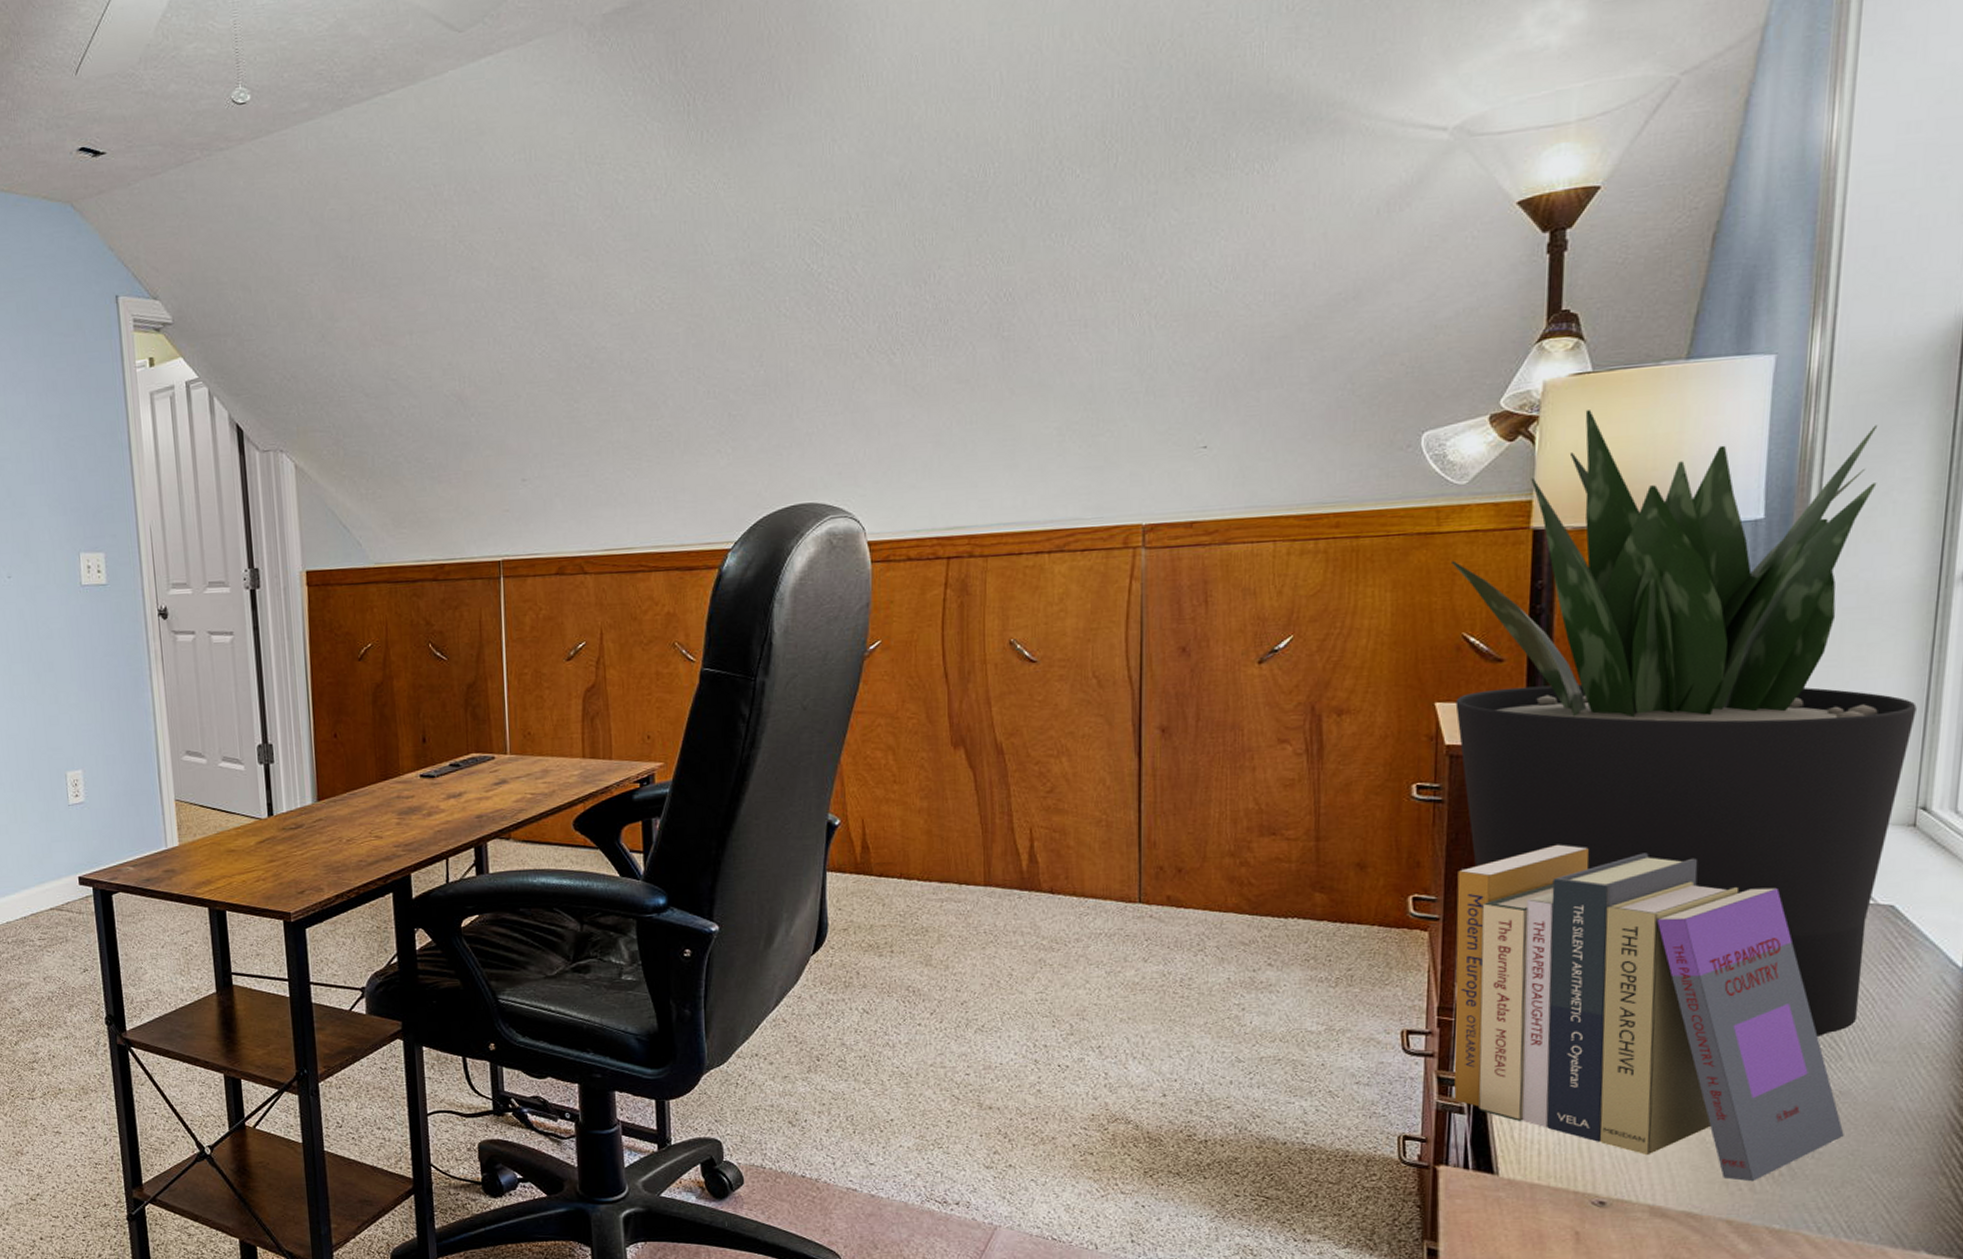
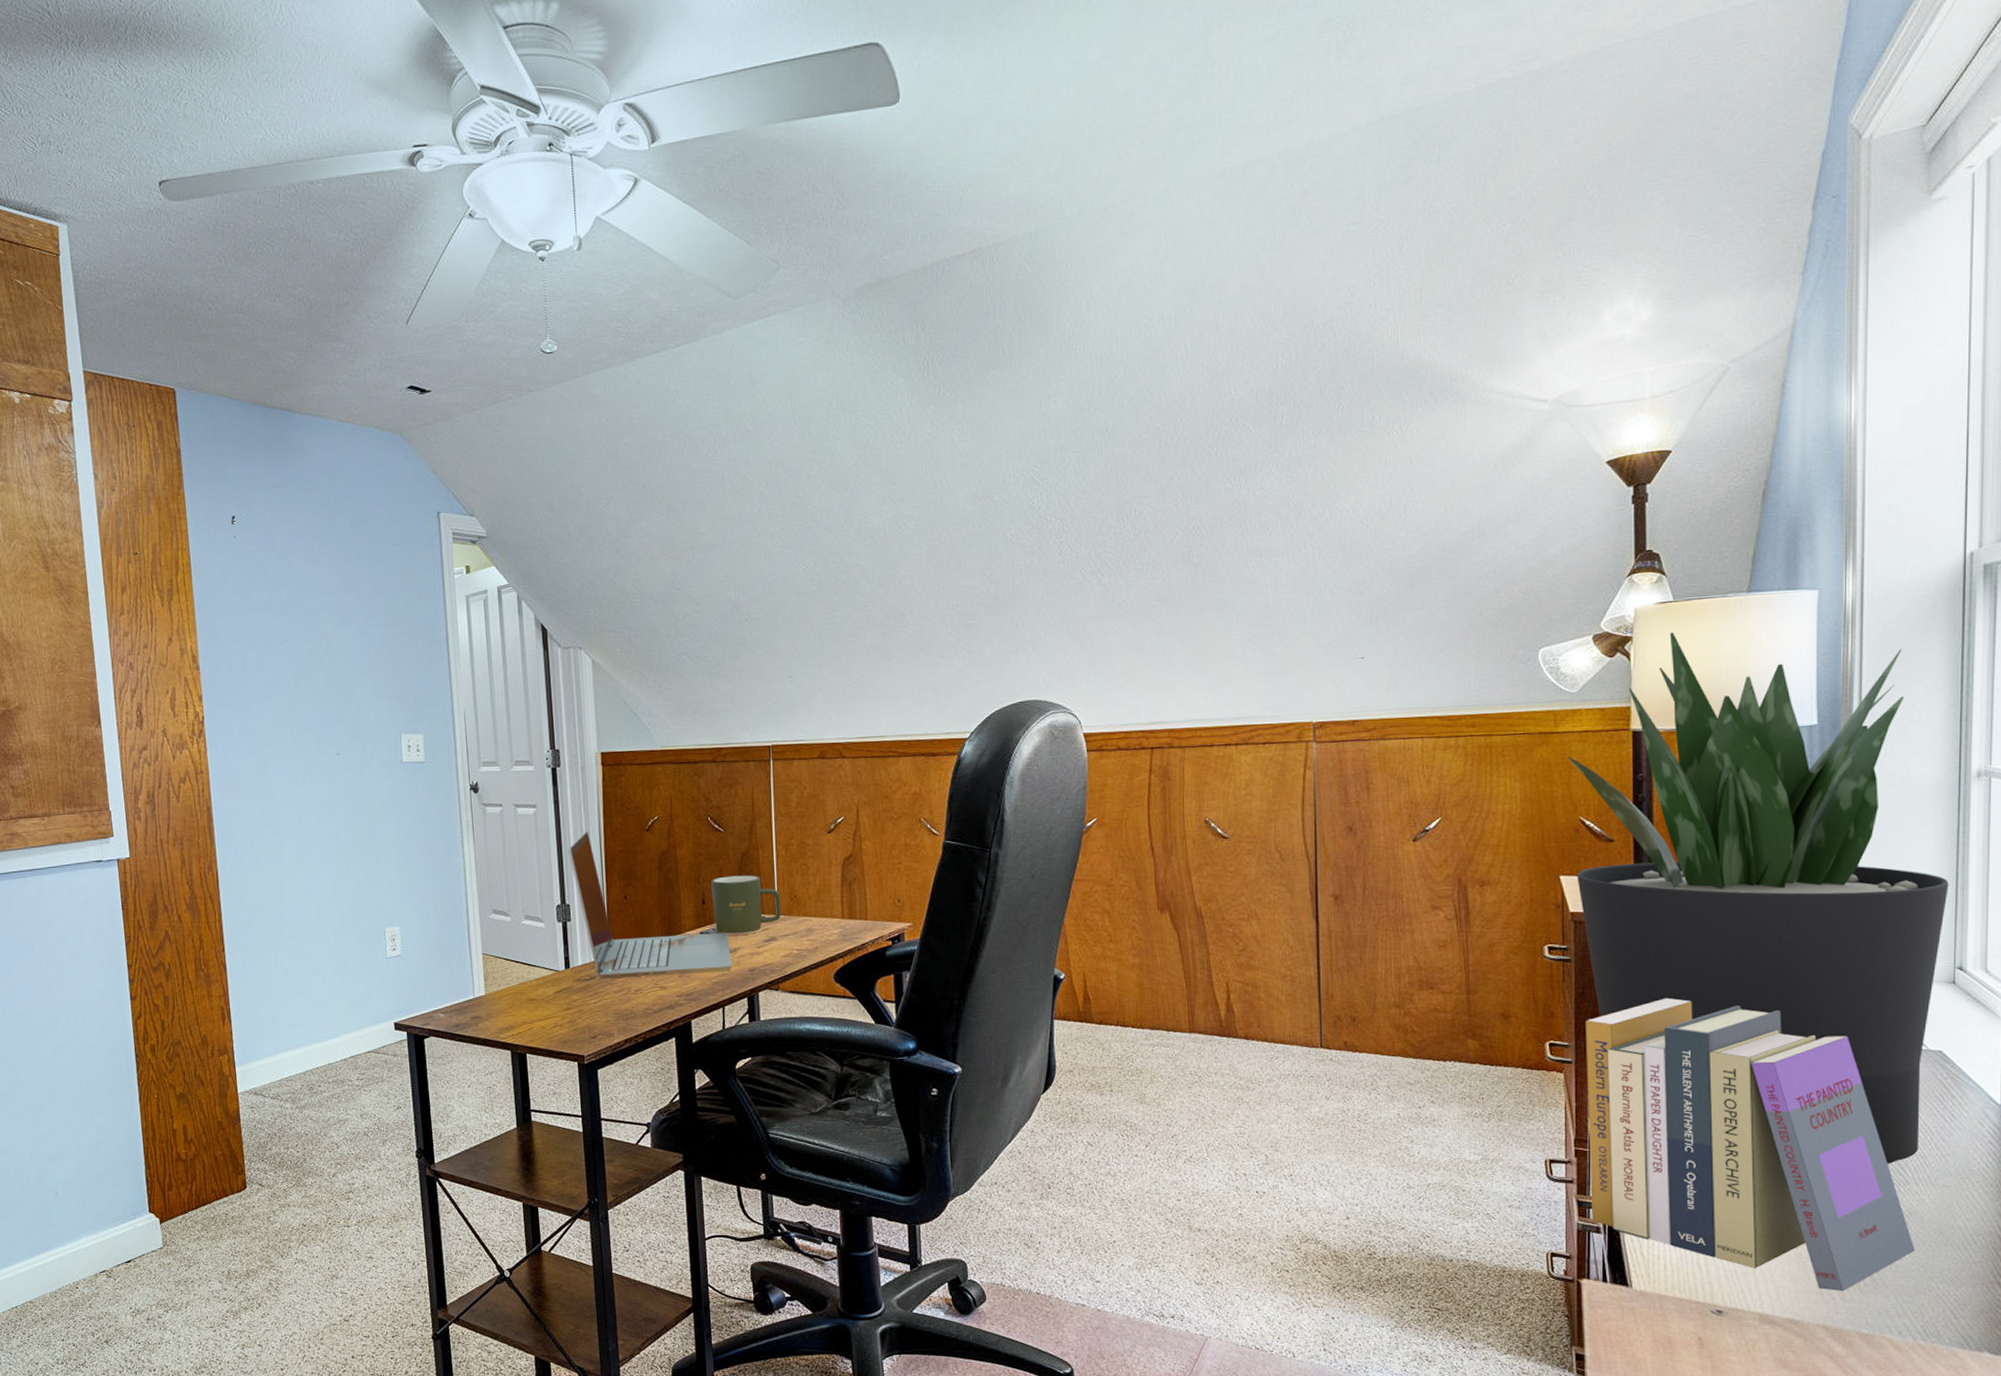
laptop: none [269,661,457,828] -> present [567,831,732,980]
mug: none [433,709,514,778] -> present [711,875,782,936]

